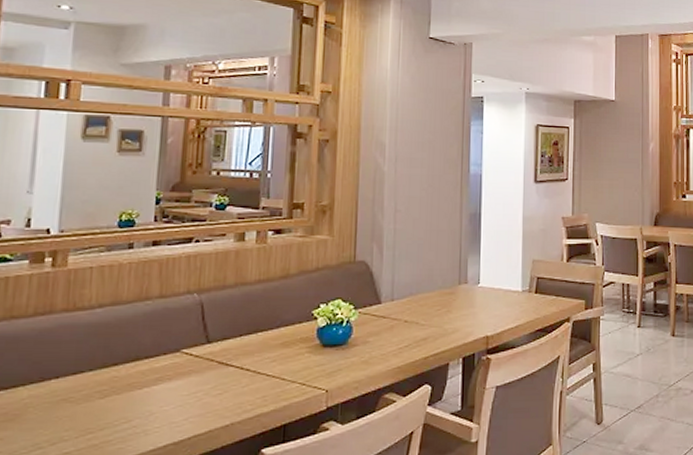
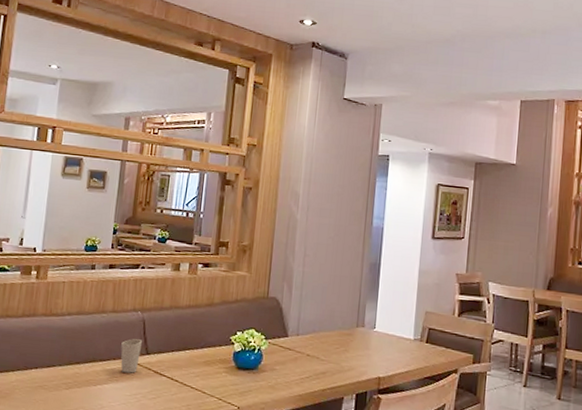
cup: none [173,327,200,368] -> present [120,339,142,373]

